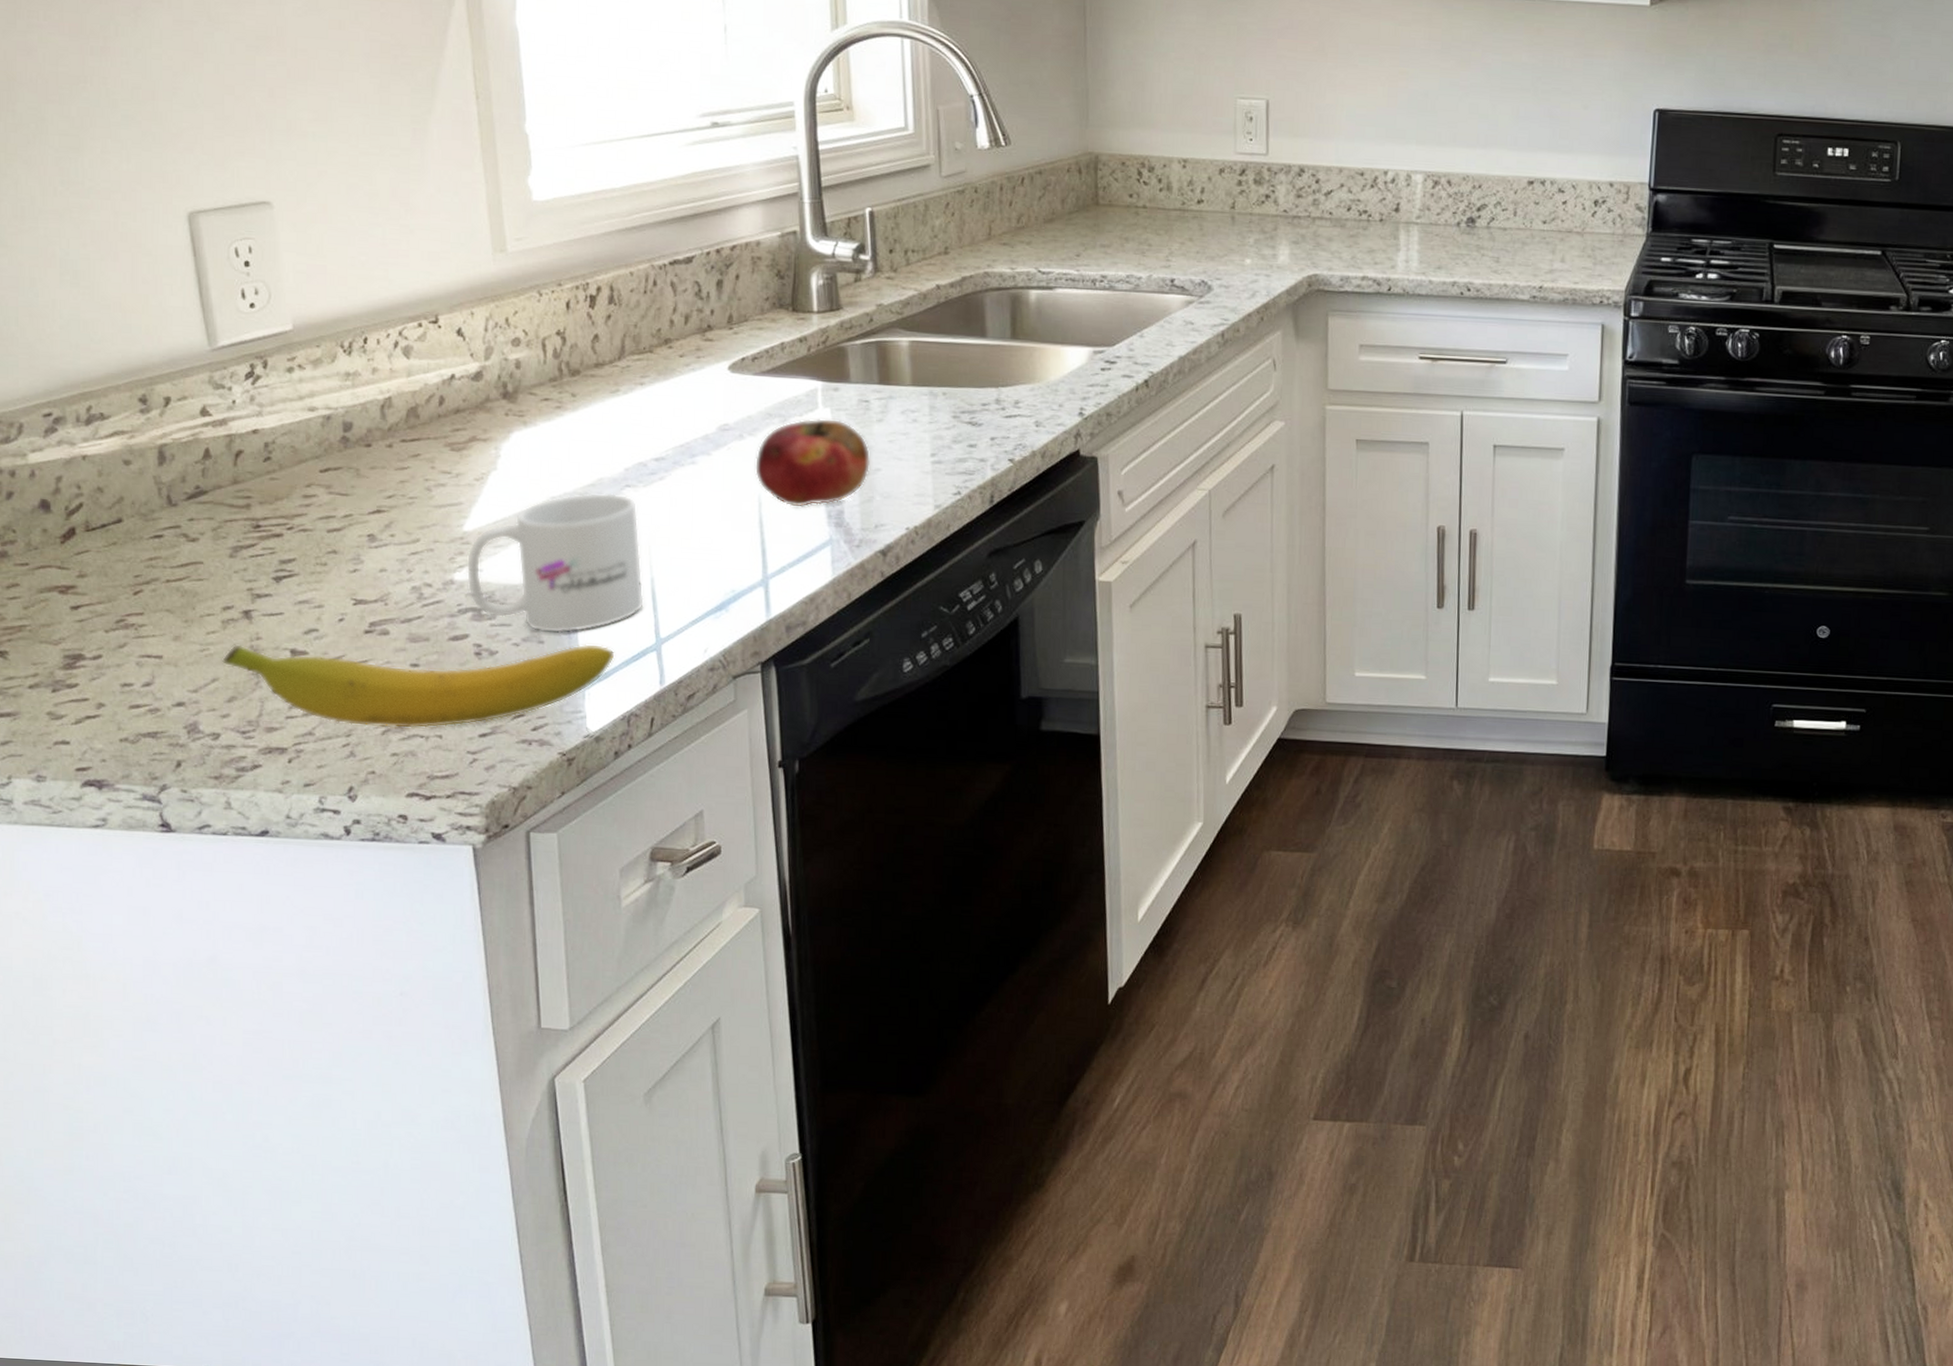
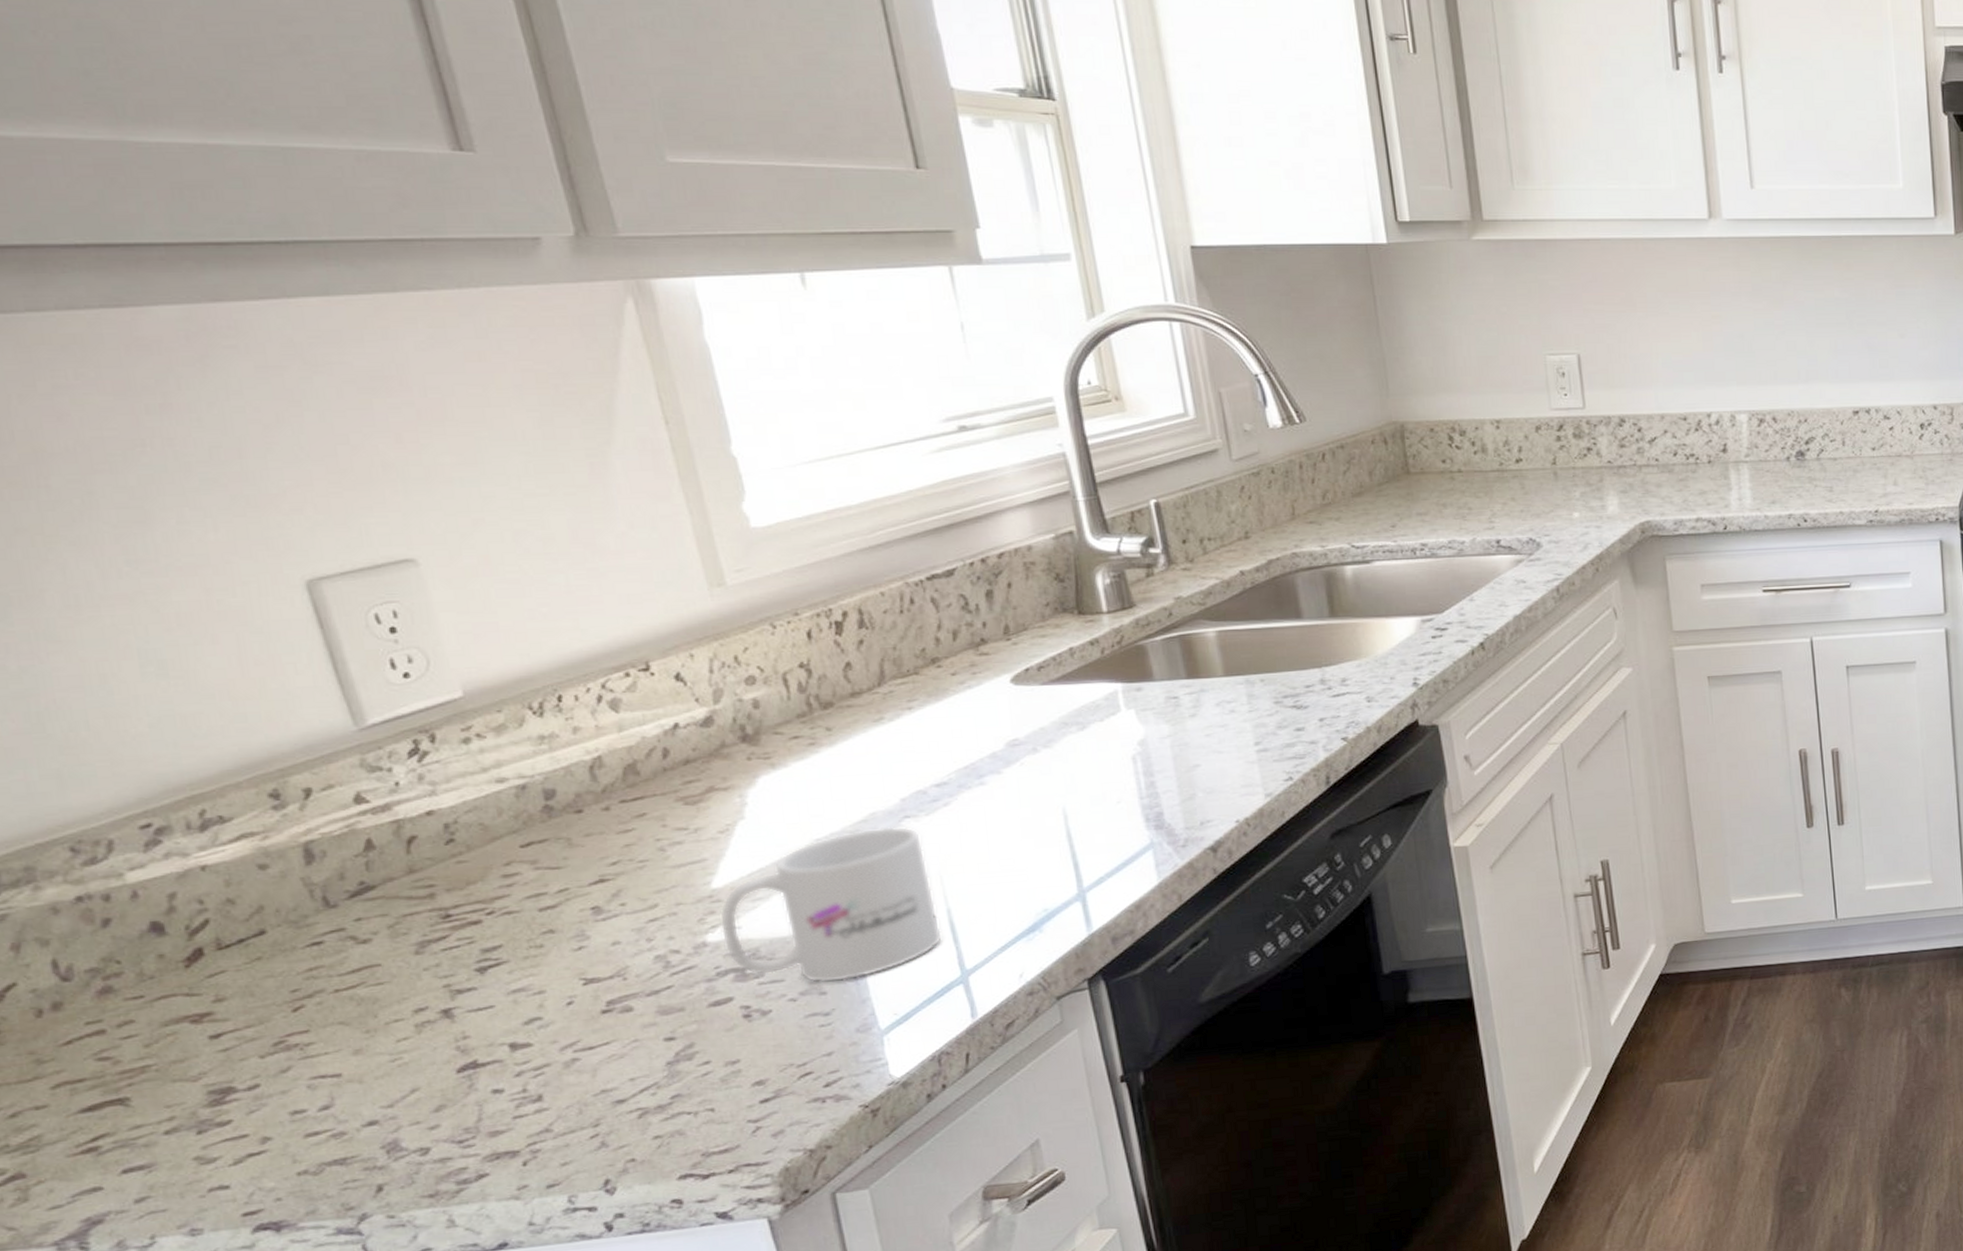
banana: present [222,643,615,729] -> none [421,985,915,1115]
fruit: present [754,418,871,508] -> none [1053,719,1188,816]

